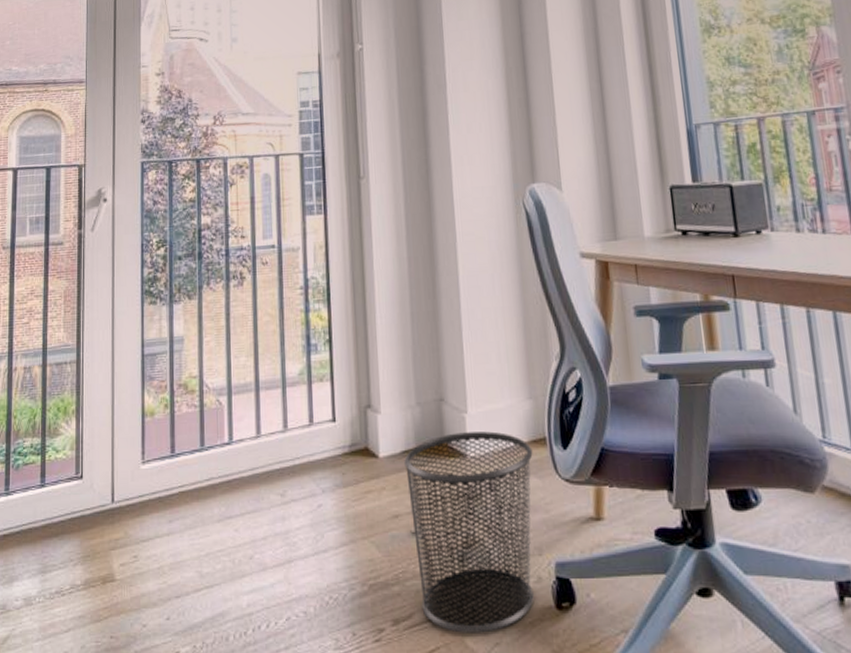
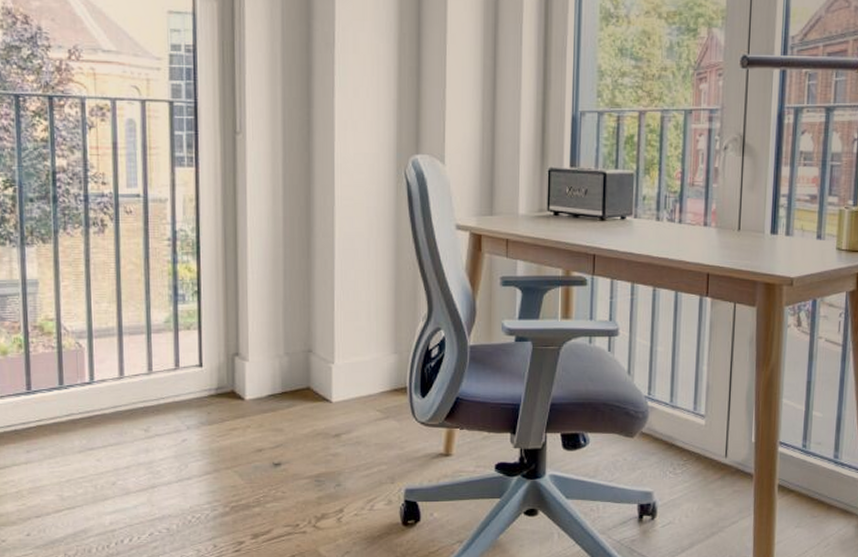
waste bin: present [404,431,534,633] -> none [270,380,393,544]

